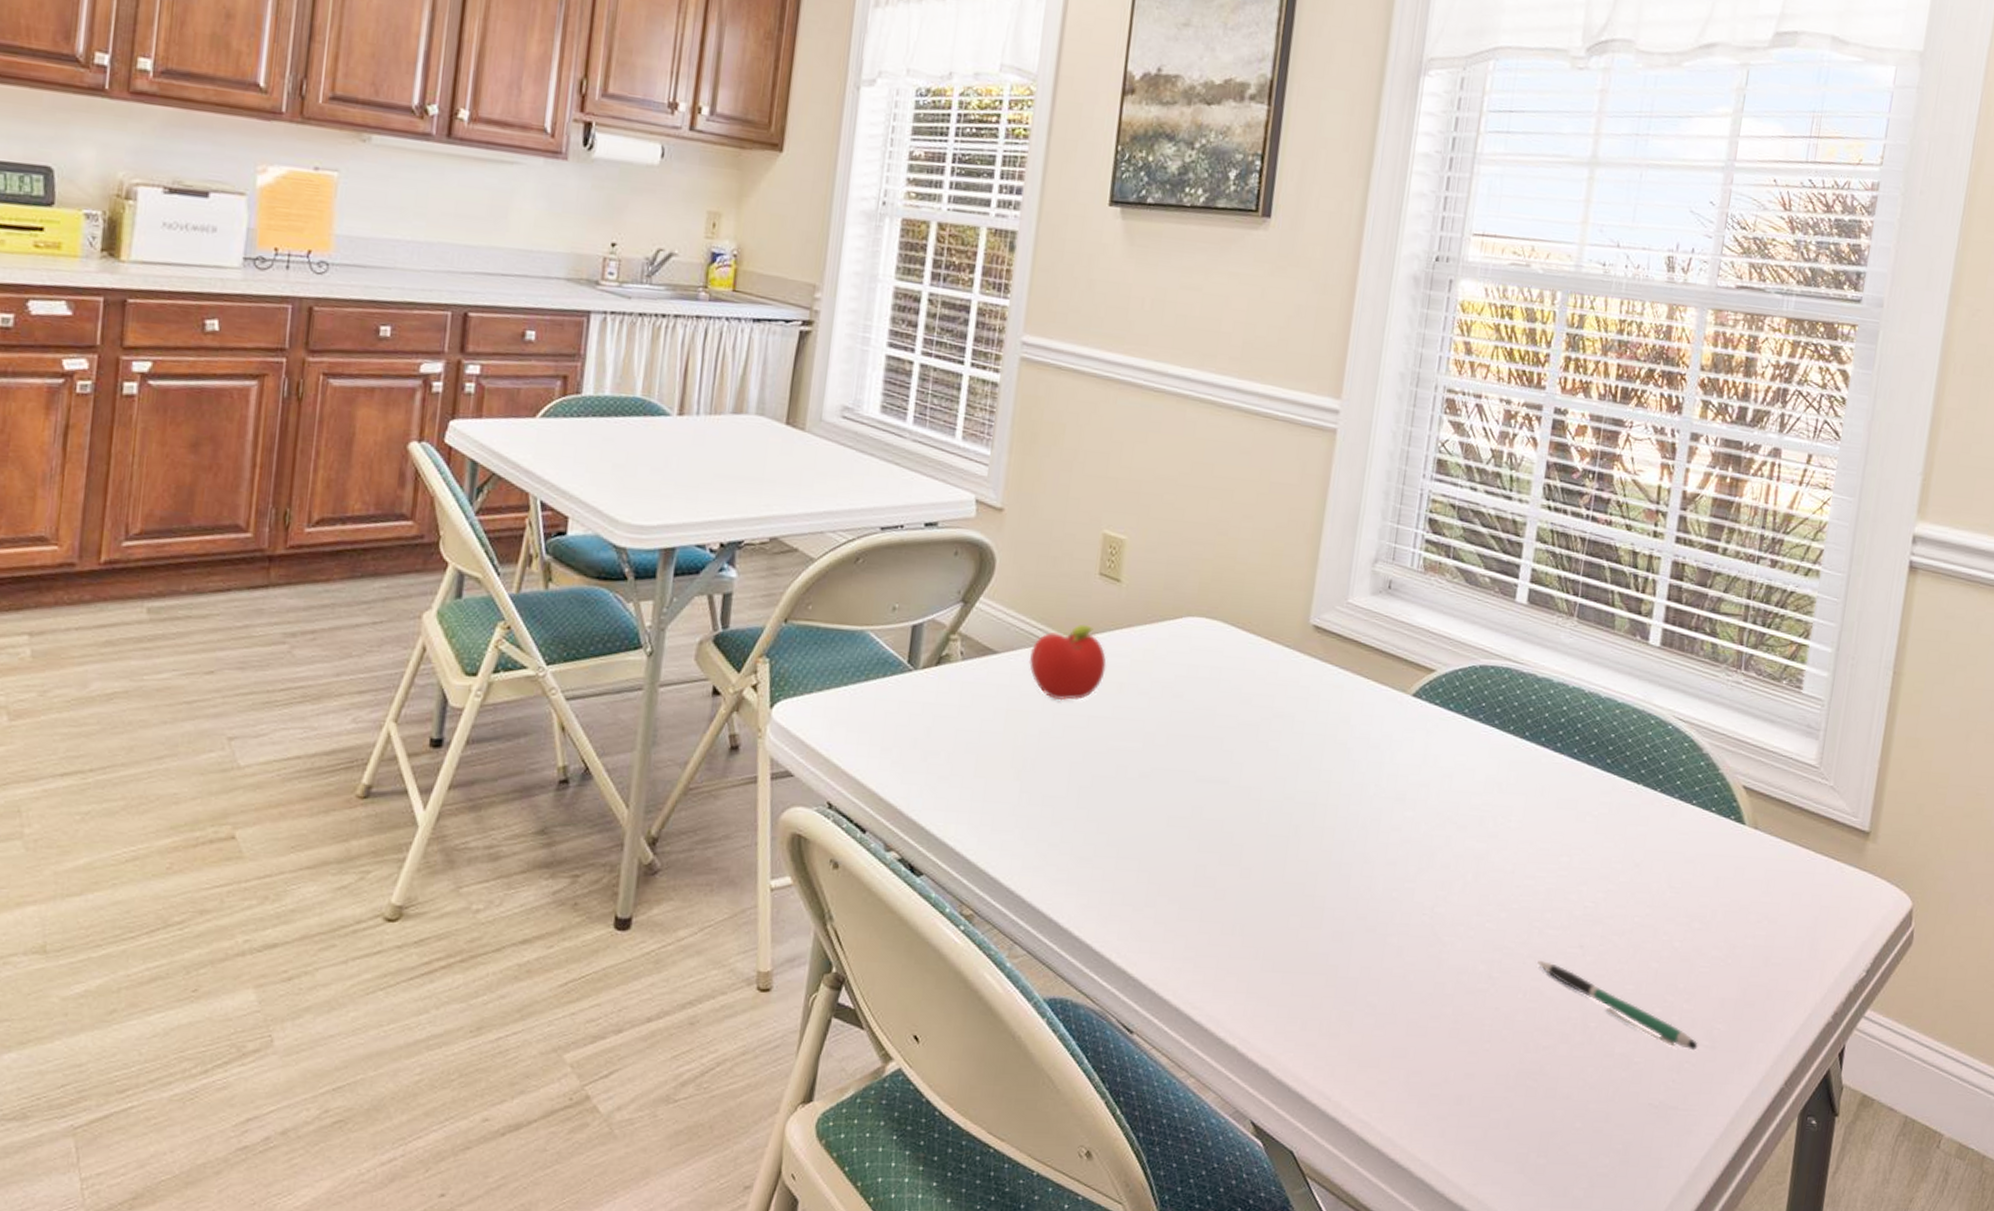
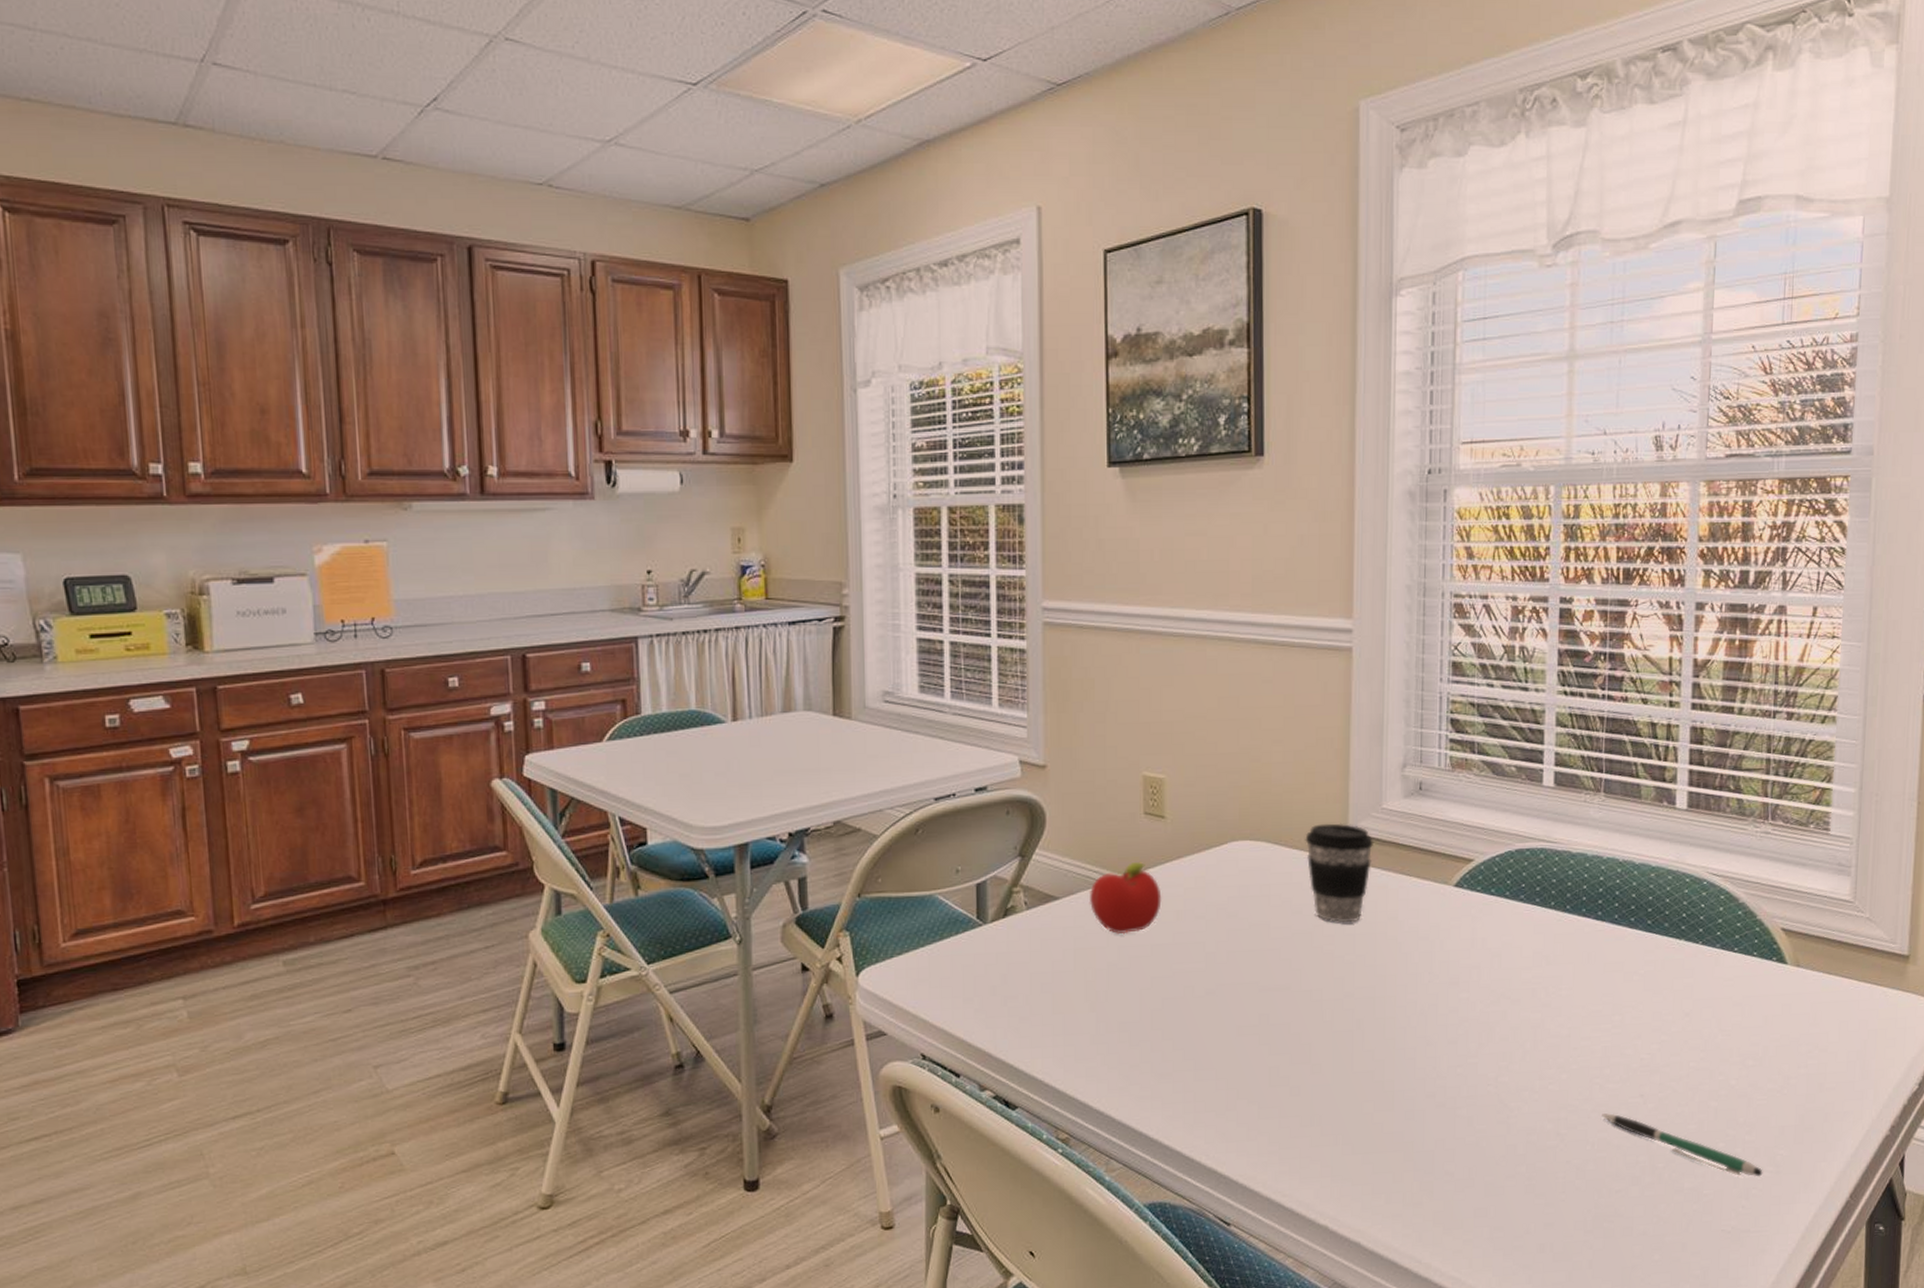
coffee cup: none [1263,610,1335,721] -> present [1305,823,1374,923]

